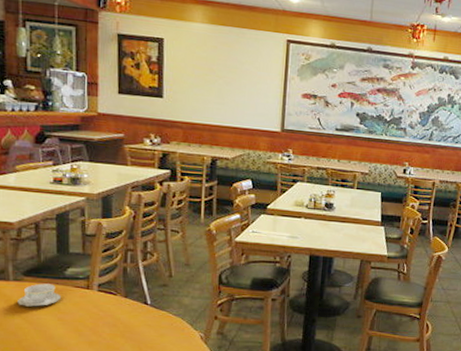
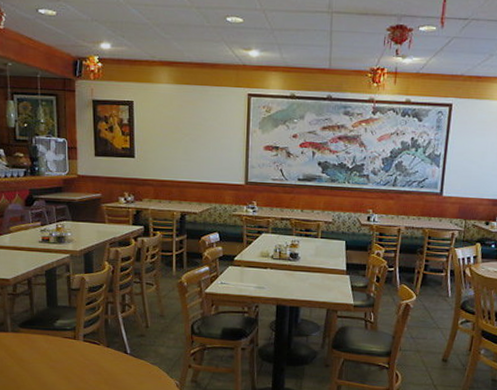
teacup: present [18,283,61,307] -> none [16,334,52,356]

